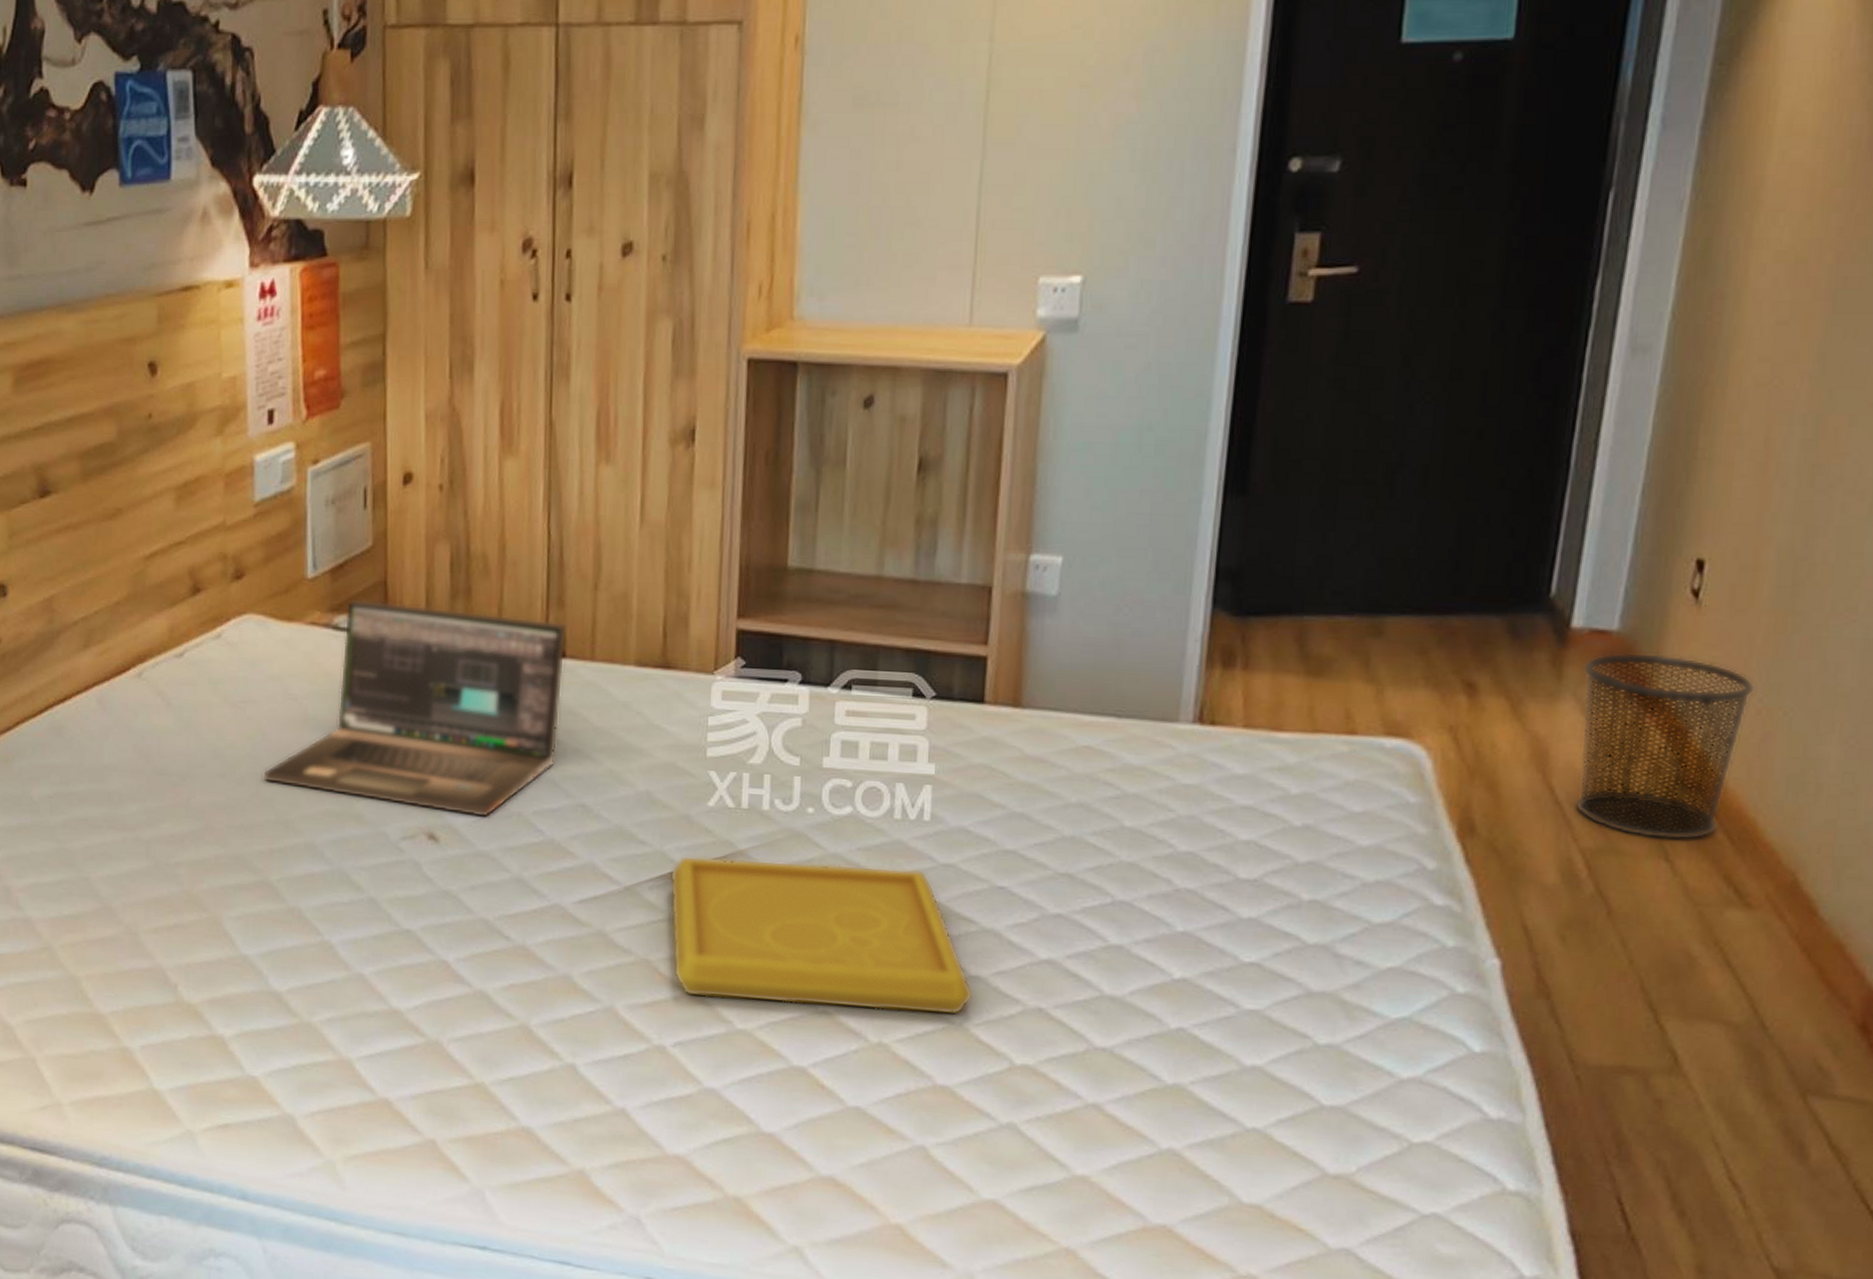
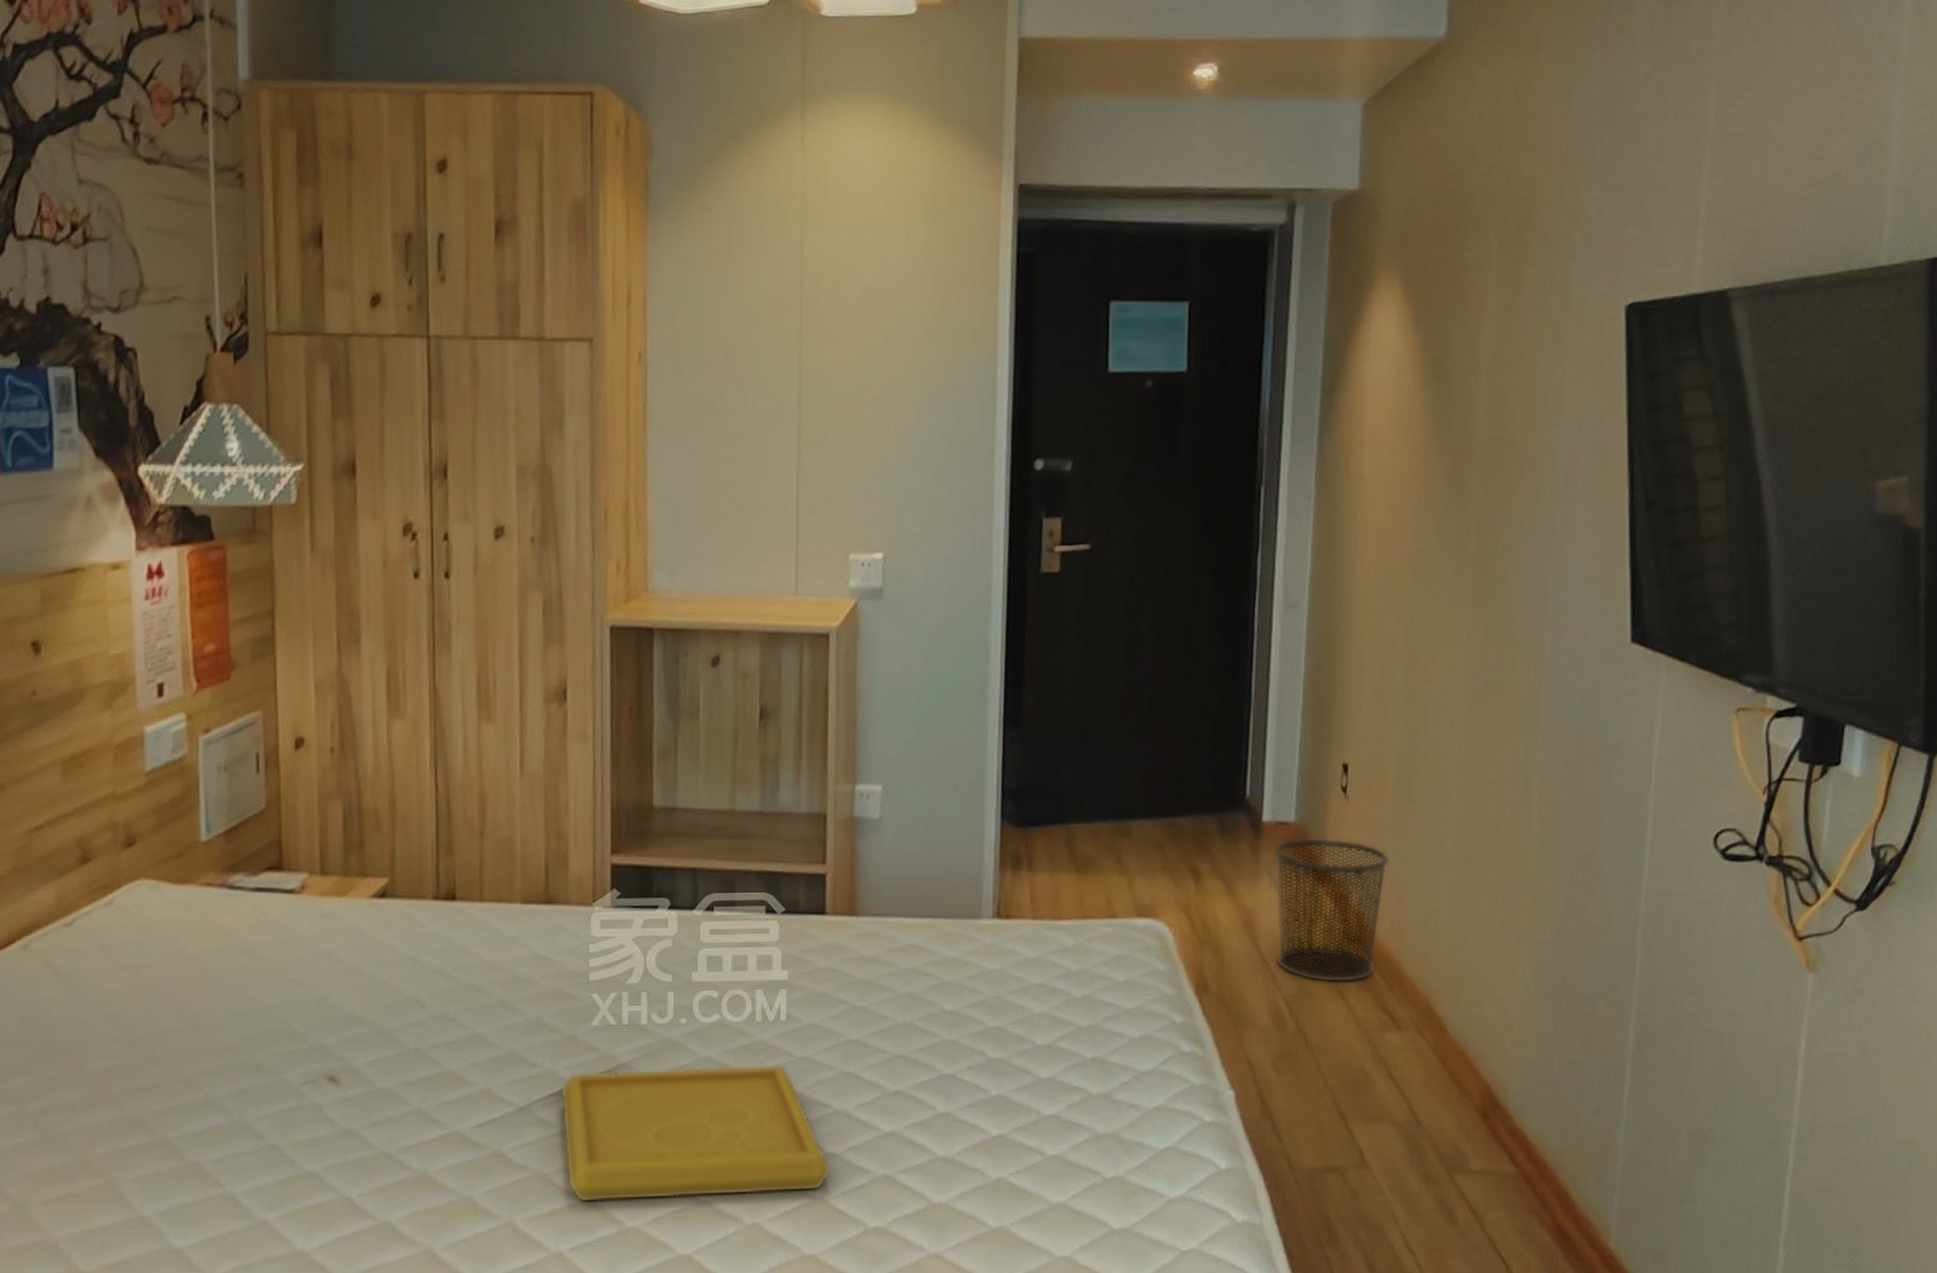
laptop: present [263,598,568,818] -> none [159,858,457,1057]

